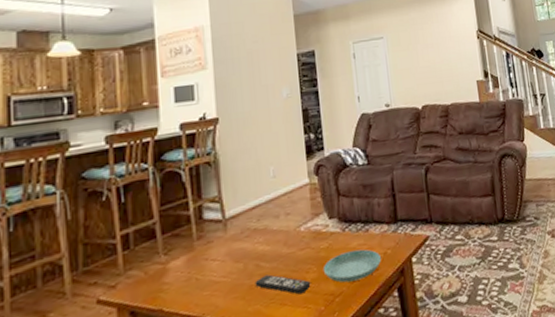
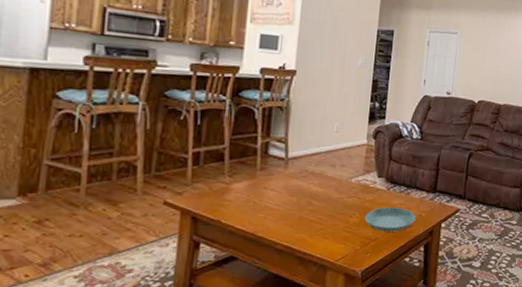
remote control: present [255,274,311,295] -> none [304,211,352,233]

